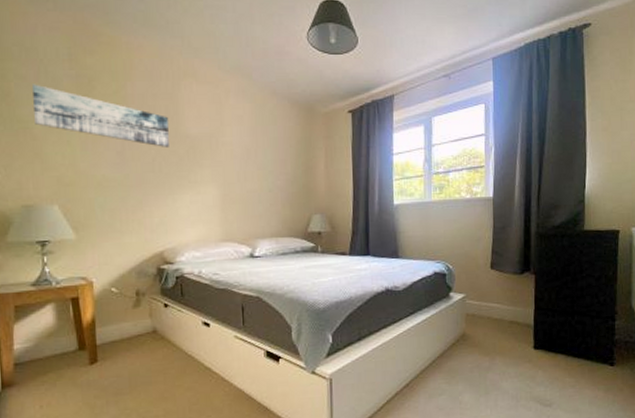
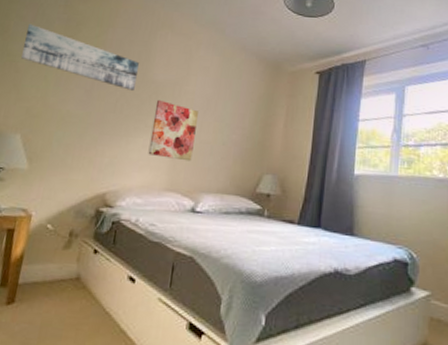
wall art: none [195,154,242,212] -> present [148,99,198,162]

